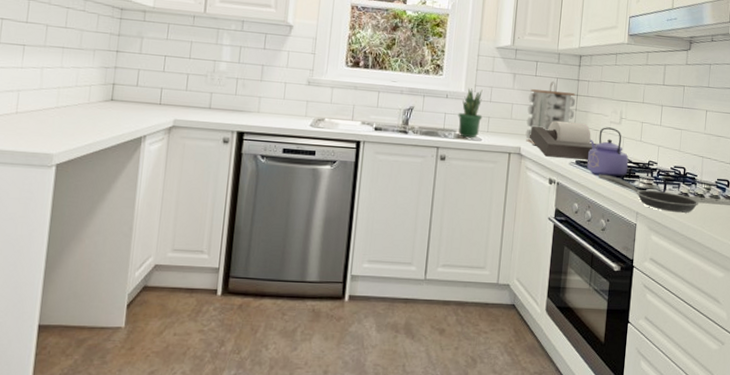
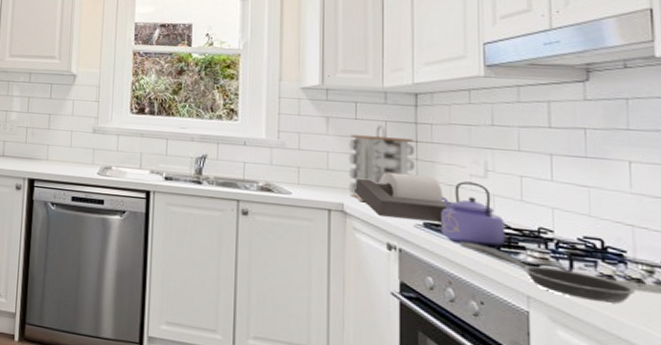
planter: present [458,88,483,137] -> none [259,134,291,190]

